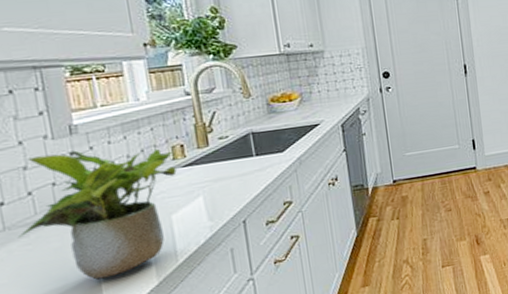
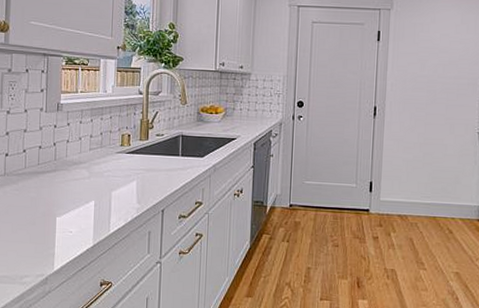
potted plant: present [18,148,177,280] -> none [12,123,122,231]

